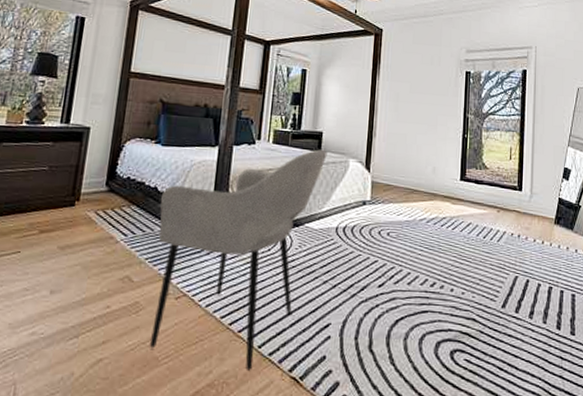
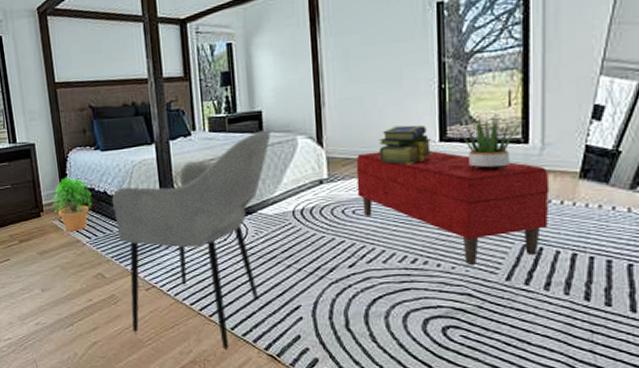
potted plant: none [92,167,141,227] -> present [52,177,92,232]
bench: none [393,182,535,293] -> present [356,151,550,266]
stack of books: none [414,162,455,197] -> present [379,125,433,165]
potted plant: none [471,163,520,210] -> present [454,113,525,171]

